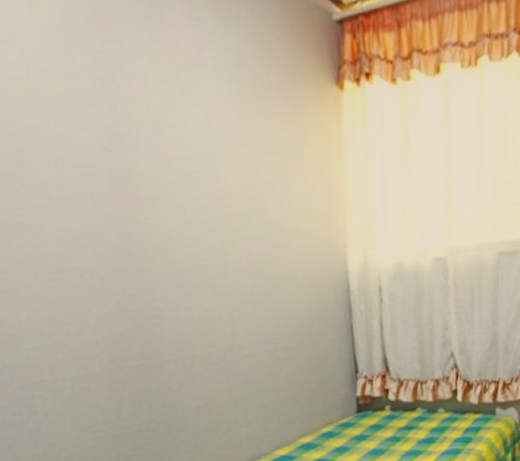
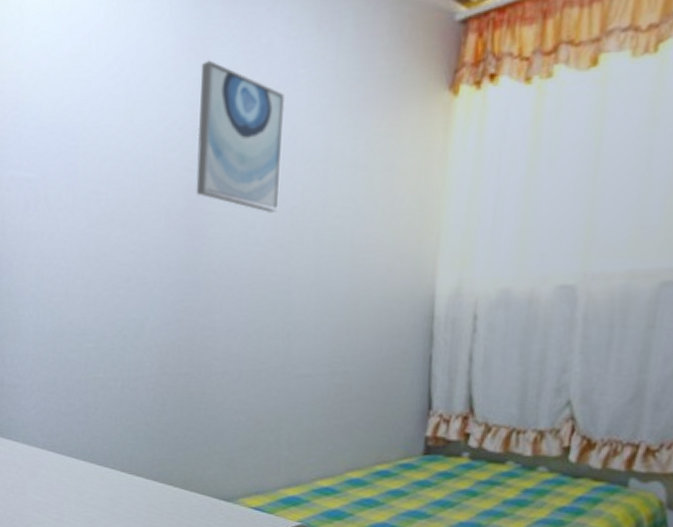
wall art: none [105,33,205,198] -> present [196,60,285,214]

